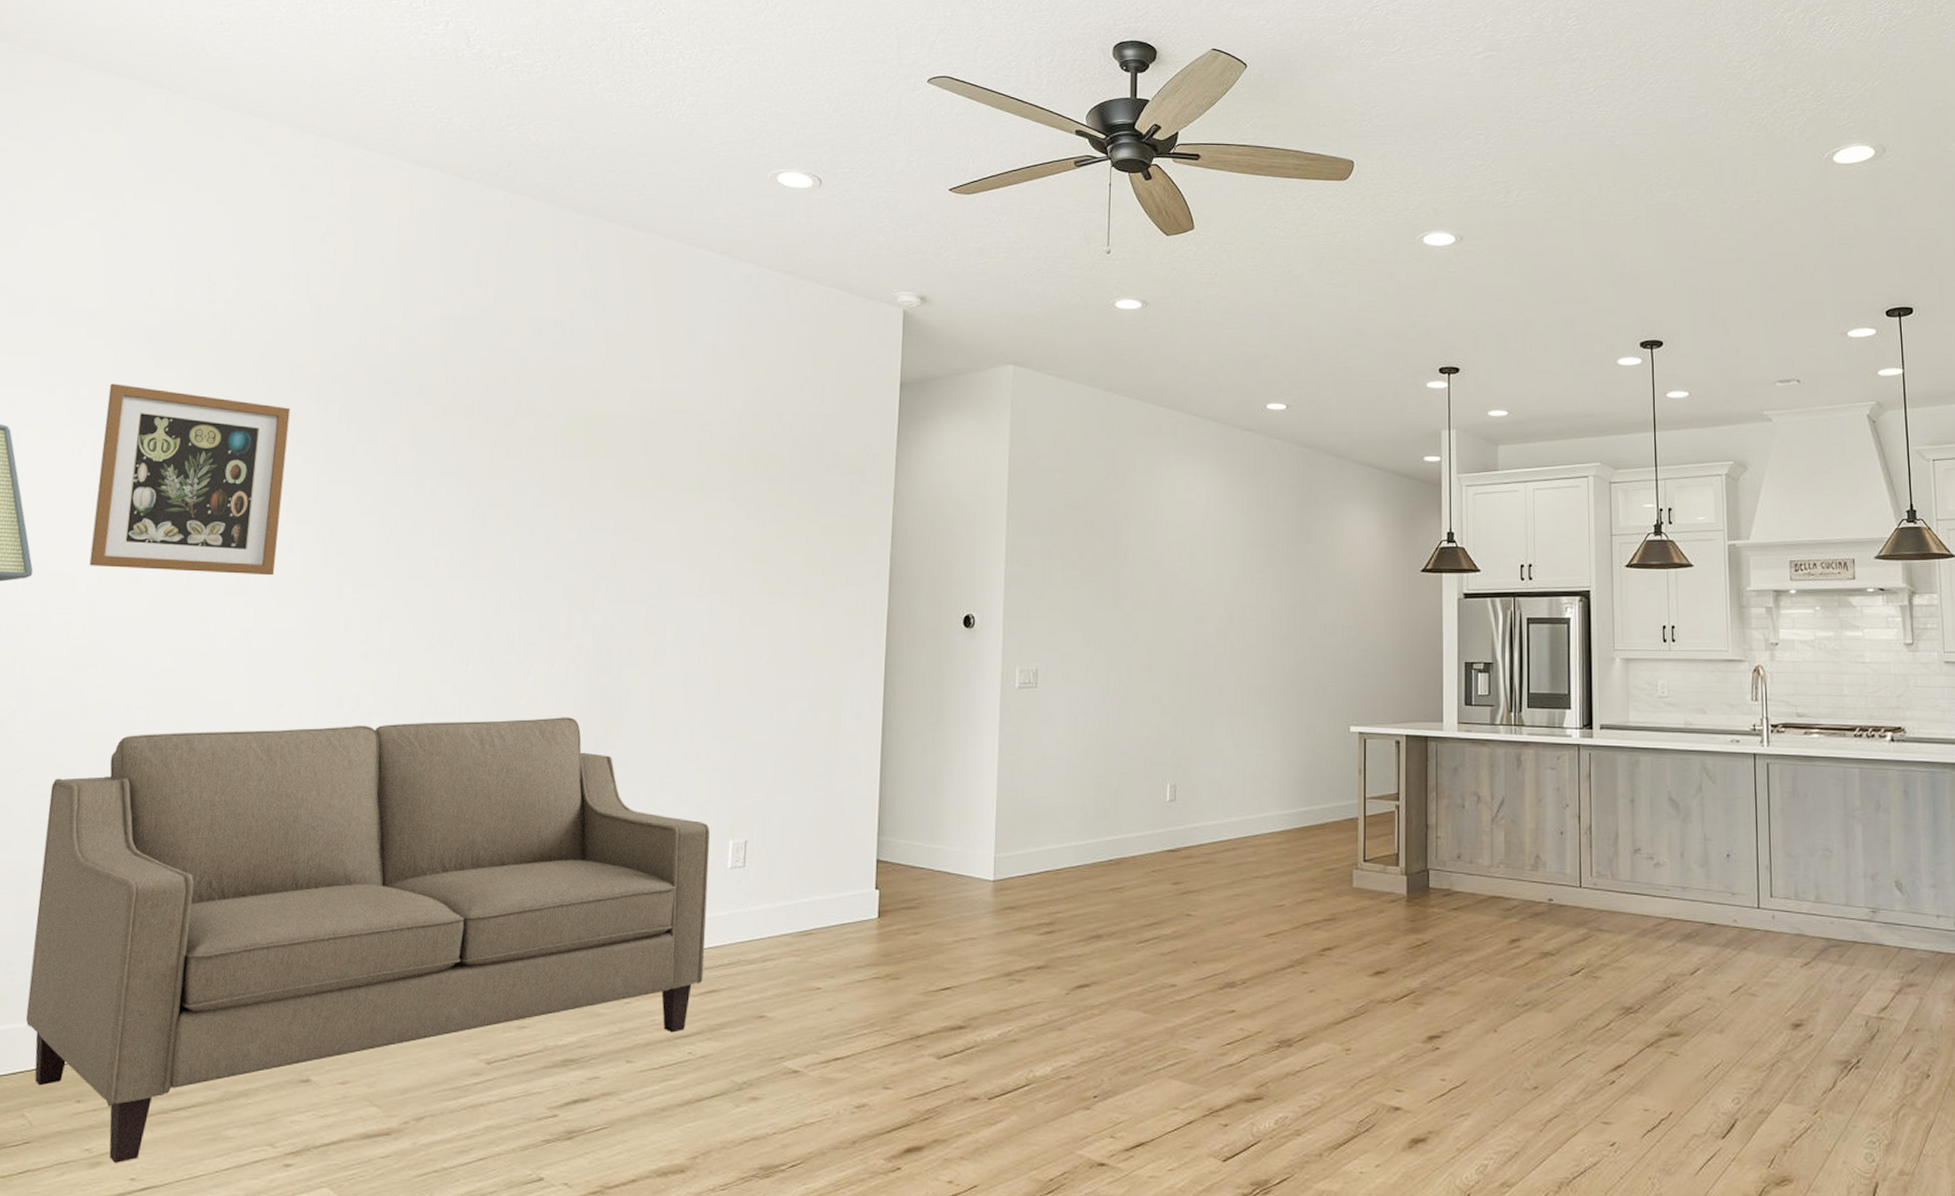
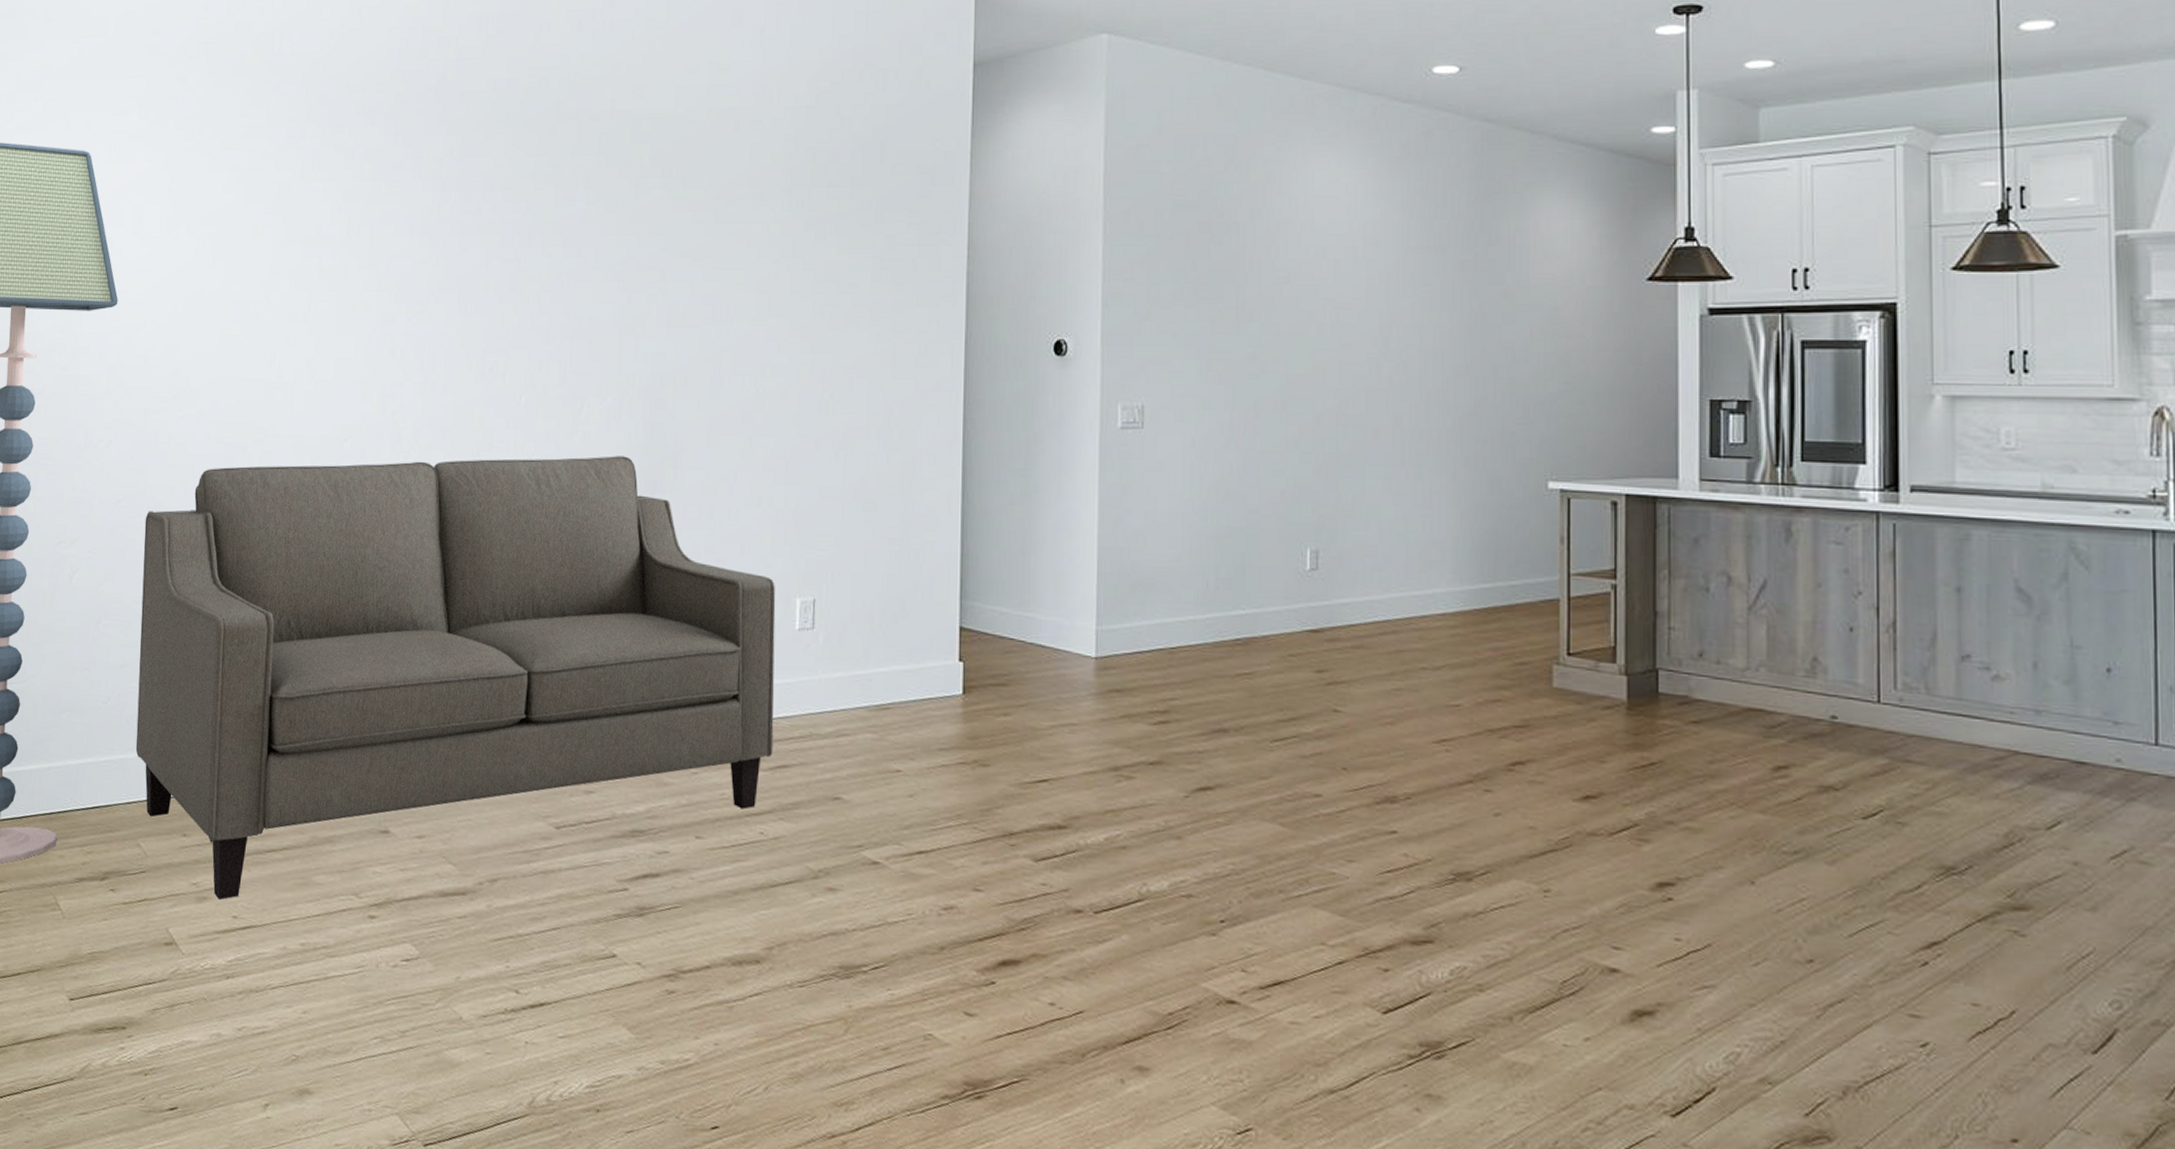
wall art: present [89,383,291,576] -> none [166,103,339,302]

